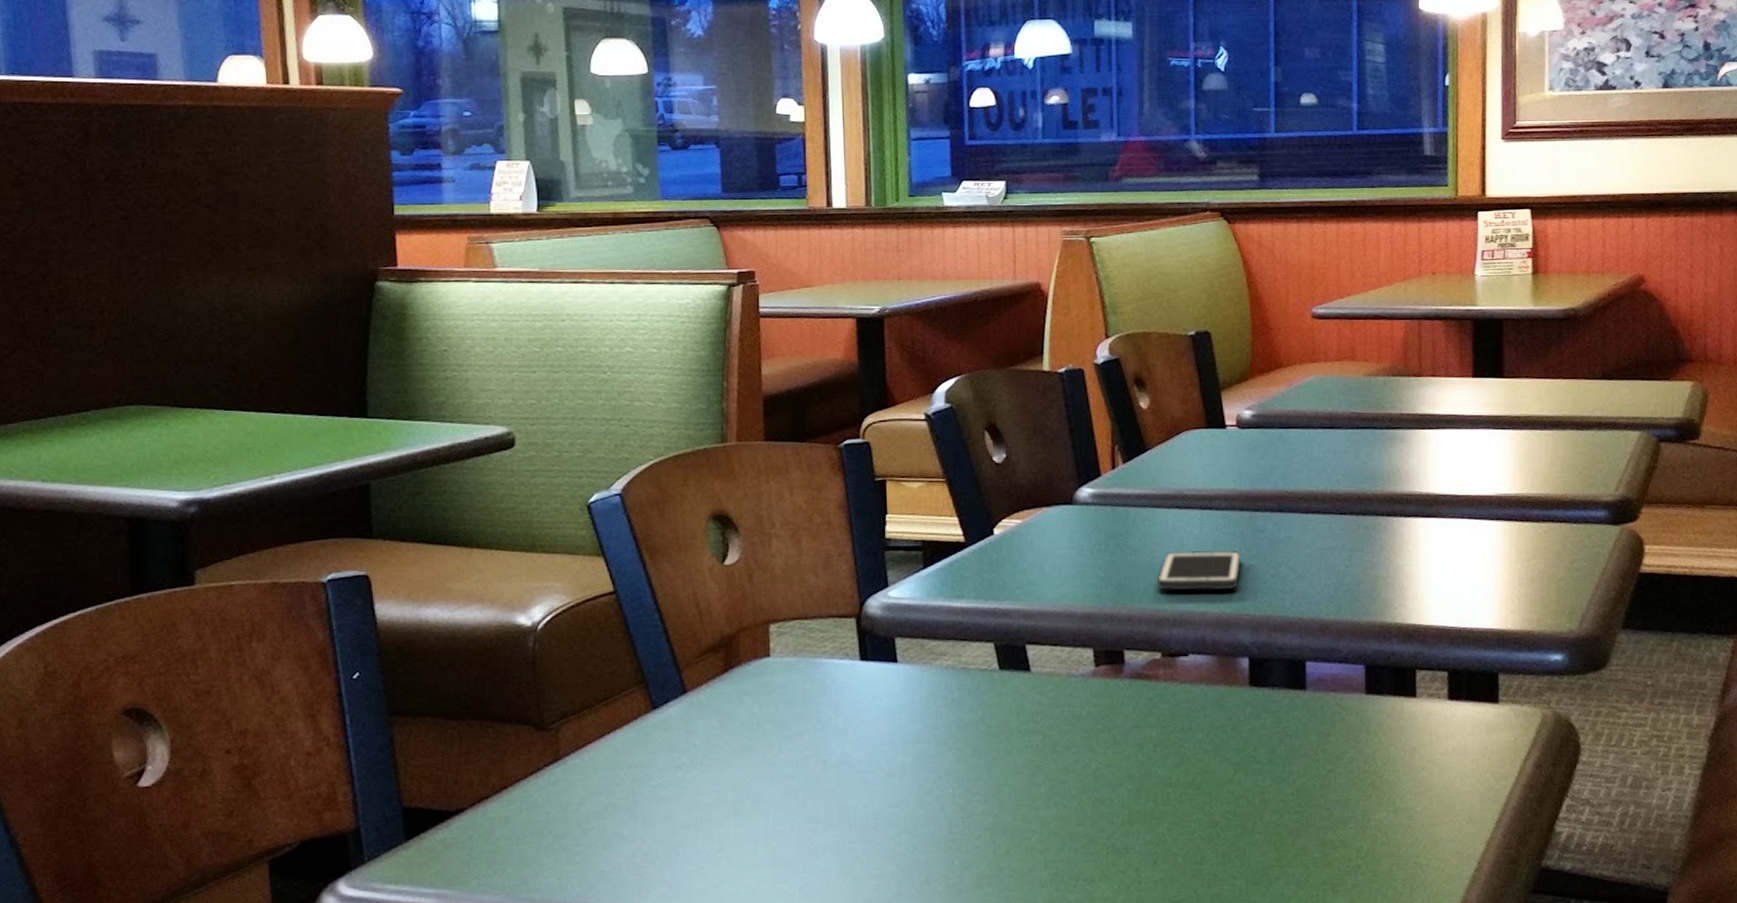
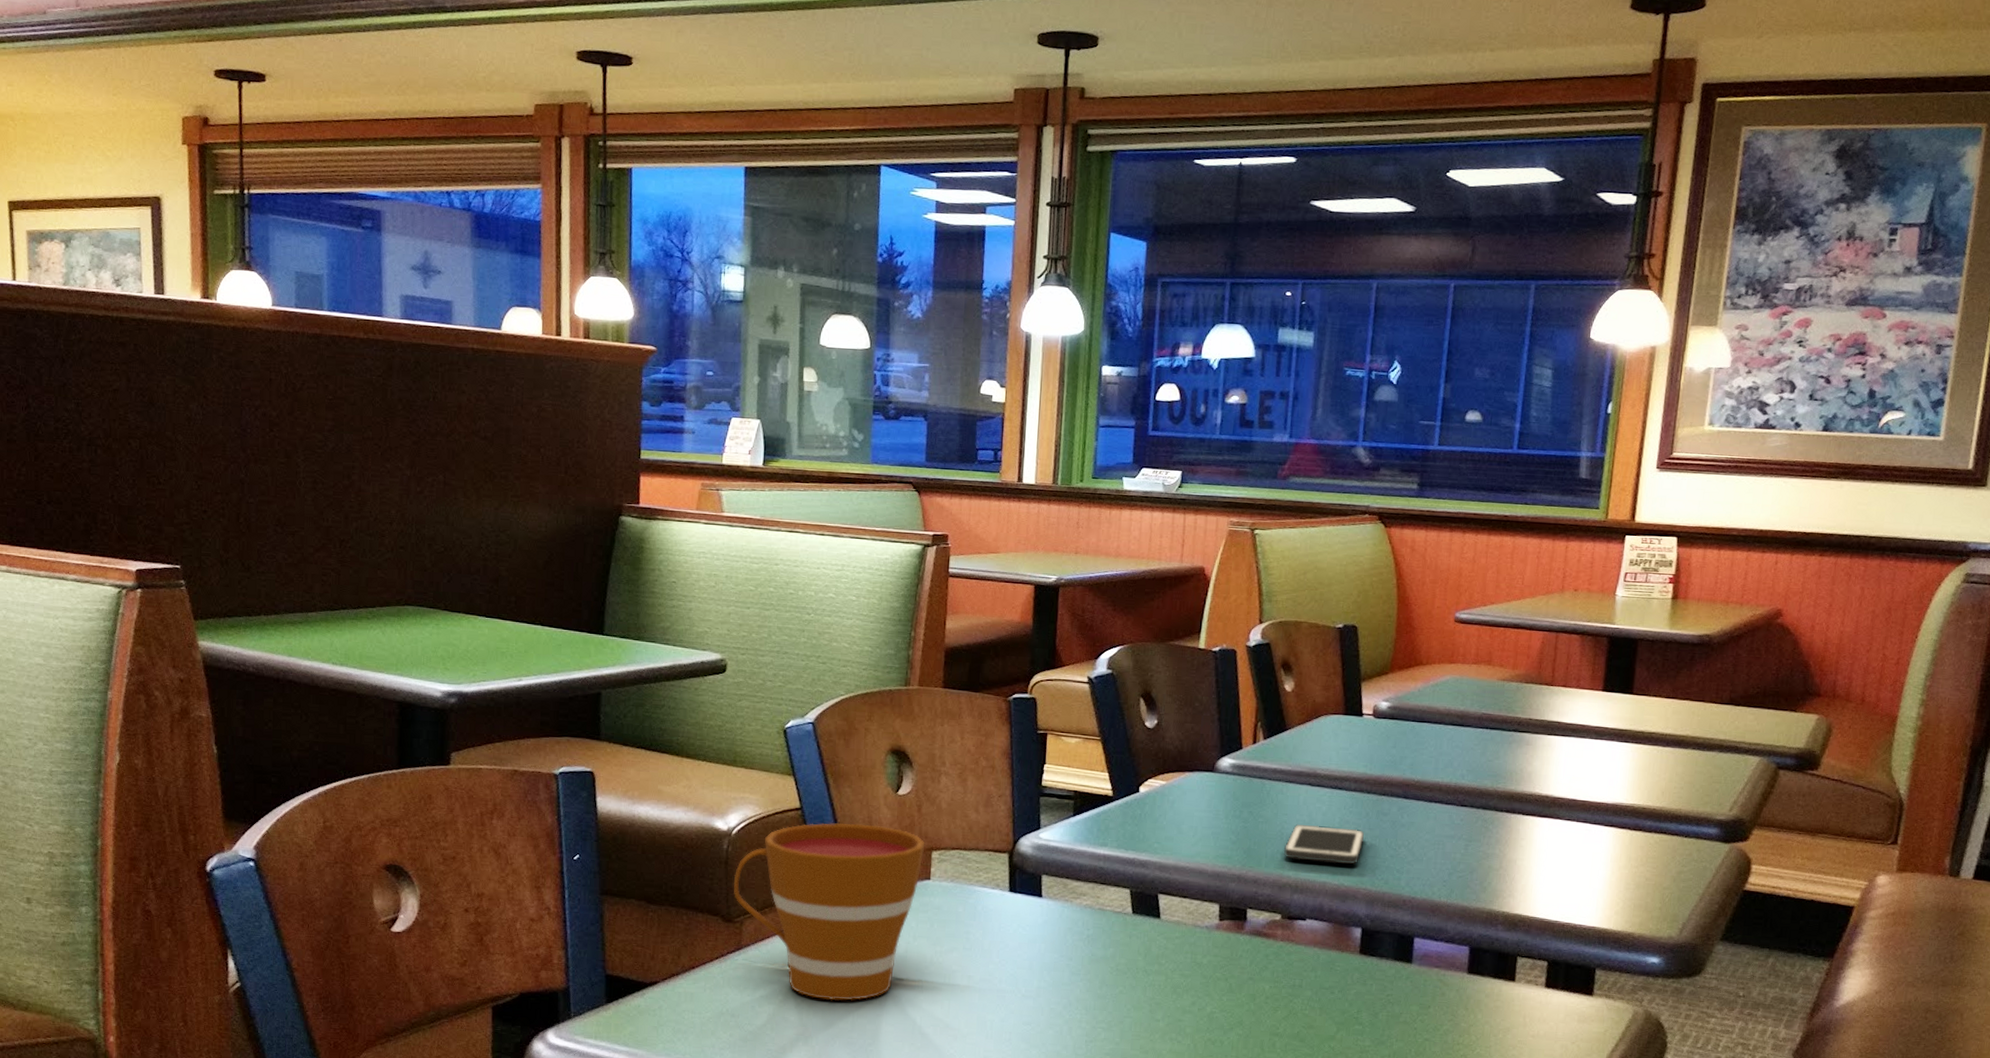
cup: none [544,601,761,807] -> present [733,823,925,1001]

